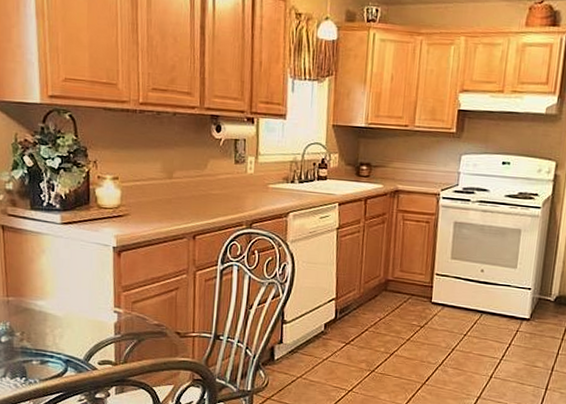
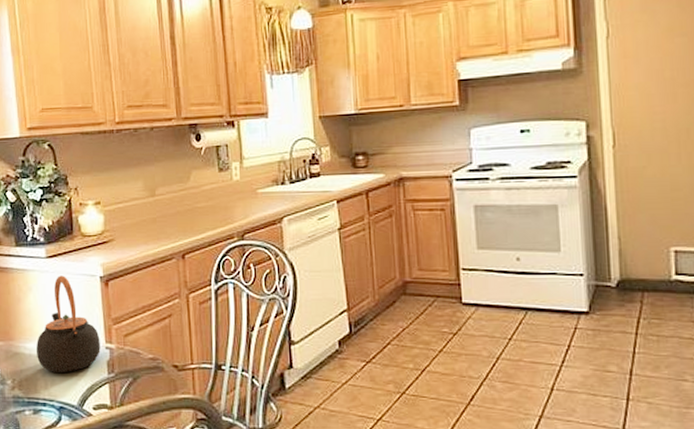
teapot: none [46,242,109,330] -> present [36,275,101,372]

